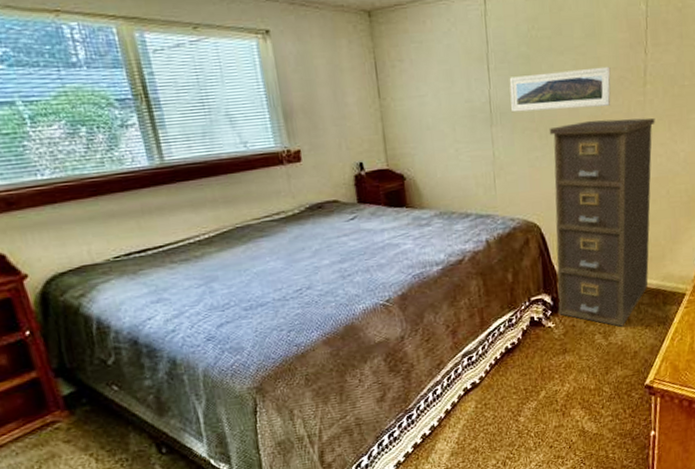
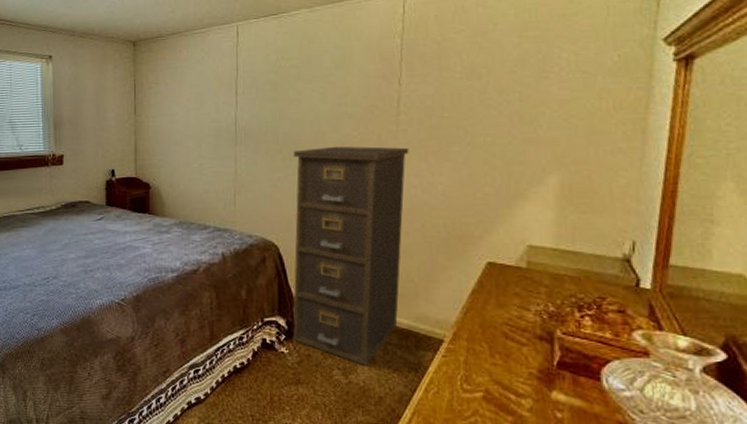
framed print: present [509,66,611,113] -> none [256,95,361,134]

